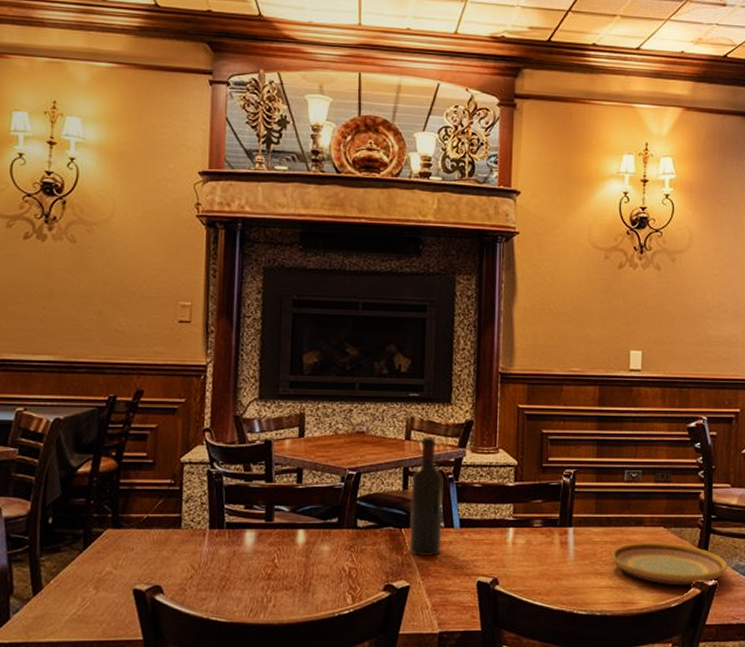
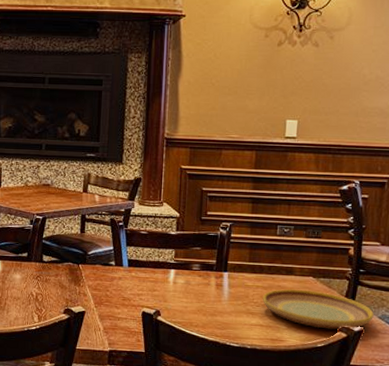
wine bottle: present [409,436,443,556] -> none [85,189,115,289]

